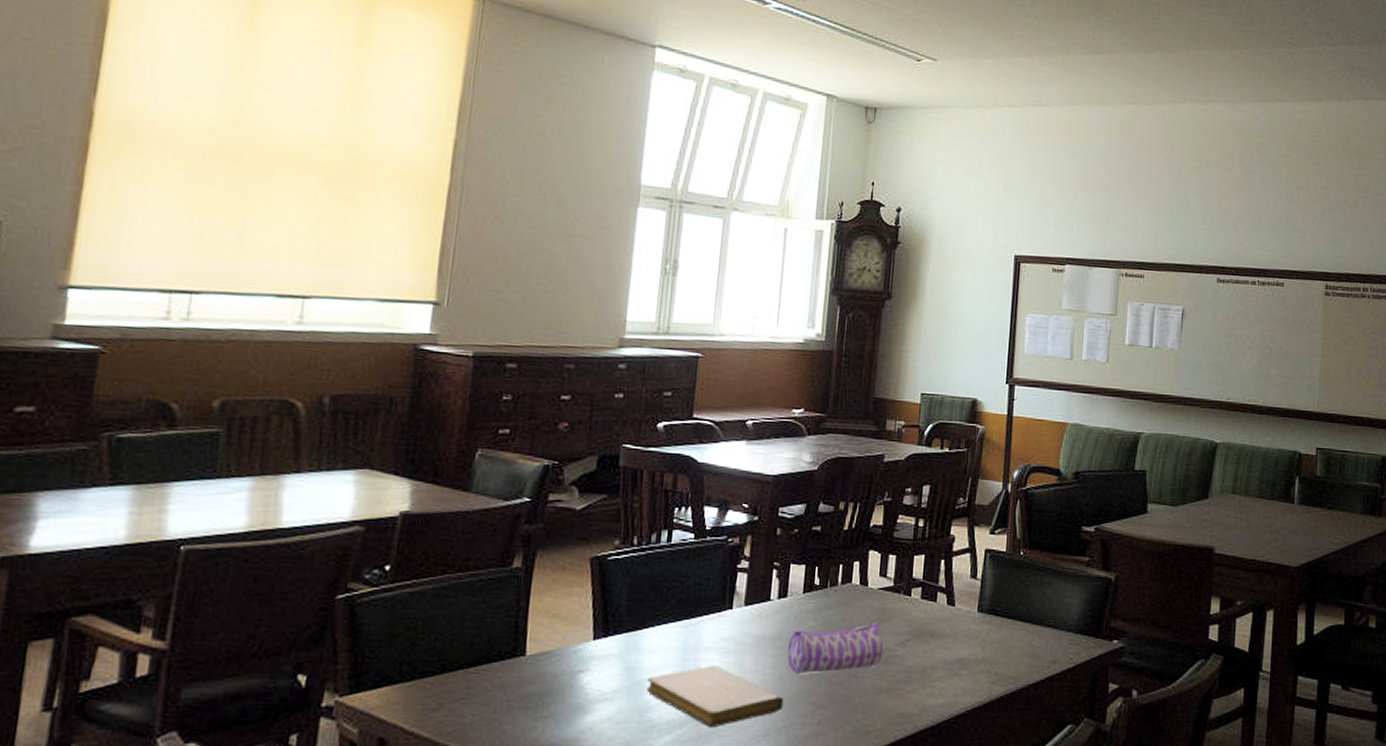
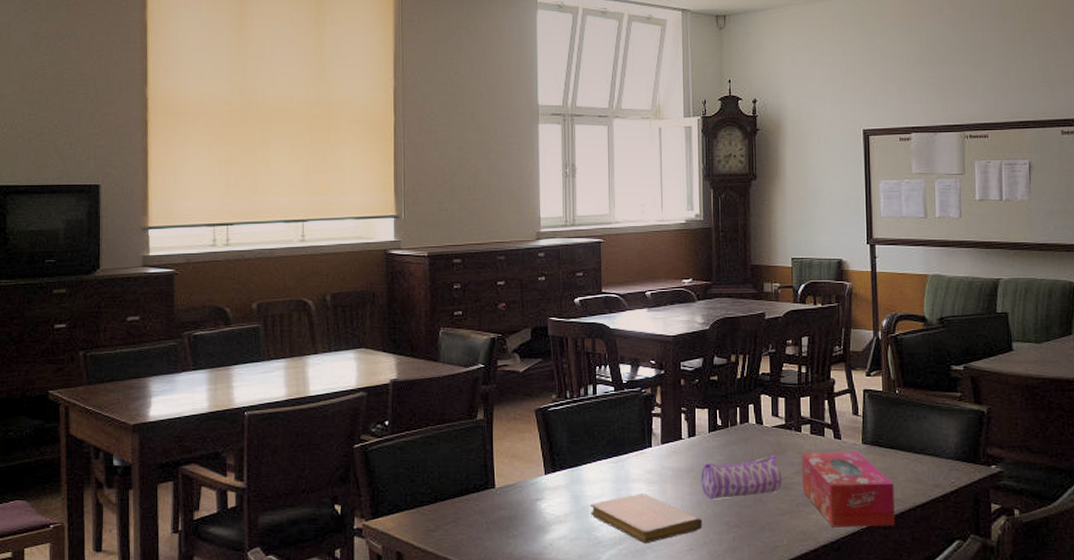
tissue box: none [905,619,1008,709] -> present [802,451,895,528]

